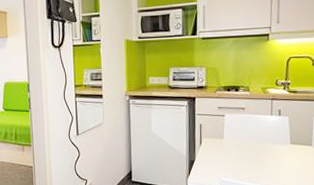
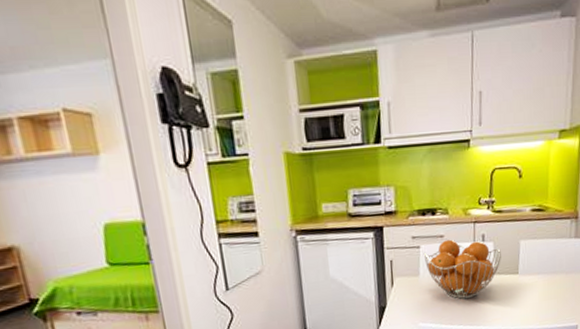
fruit basket: none [227,111,296,162] -> present [423,239,501,299]

